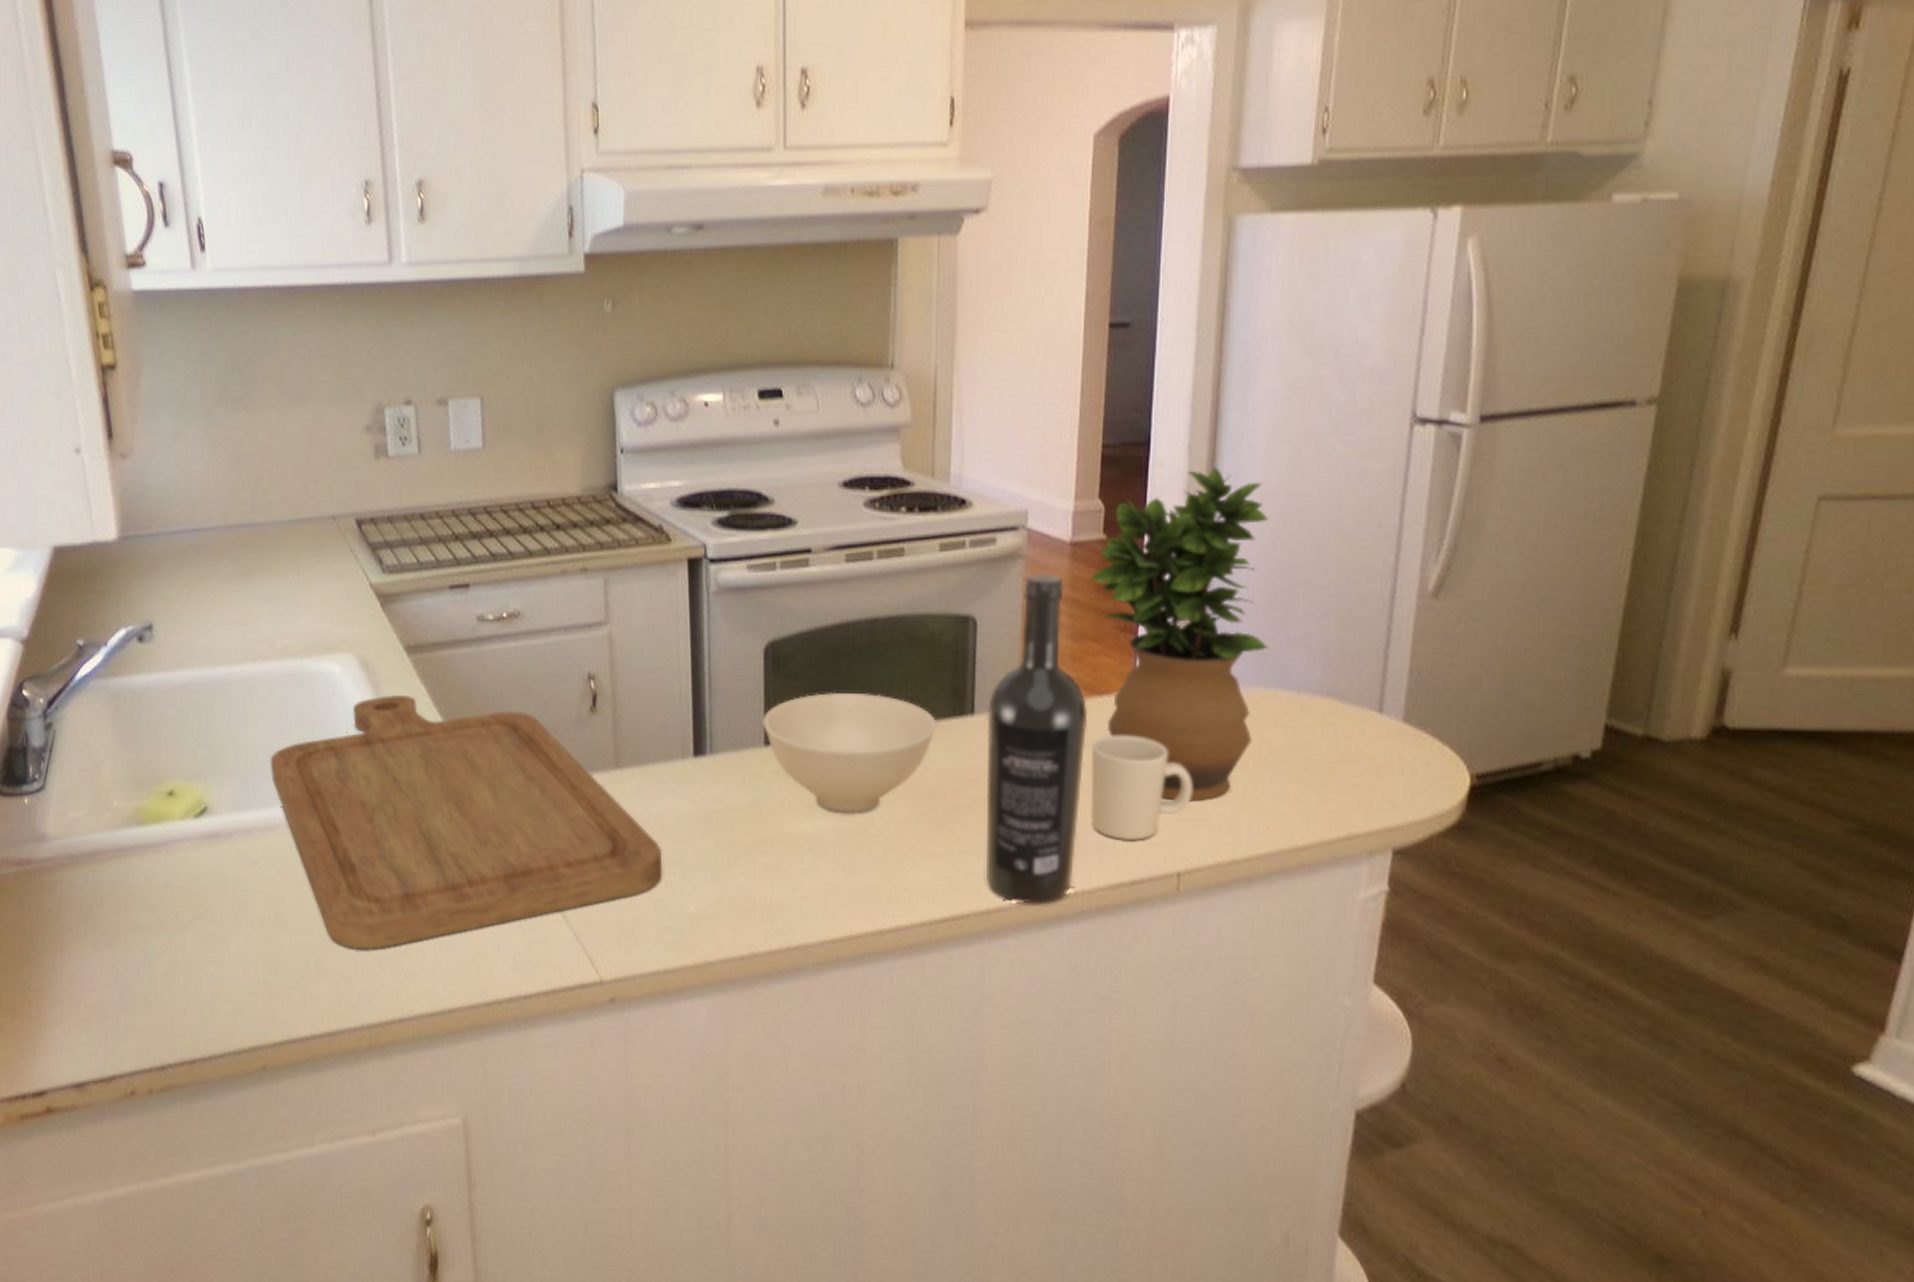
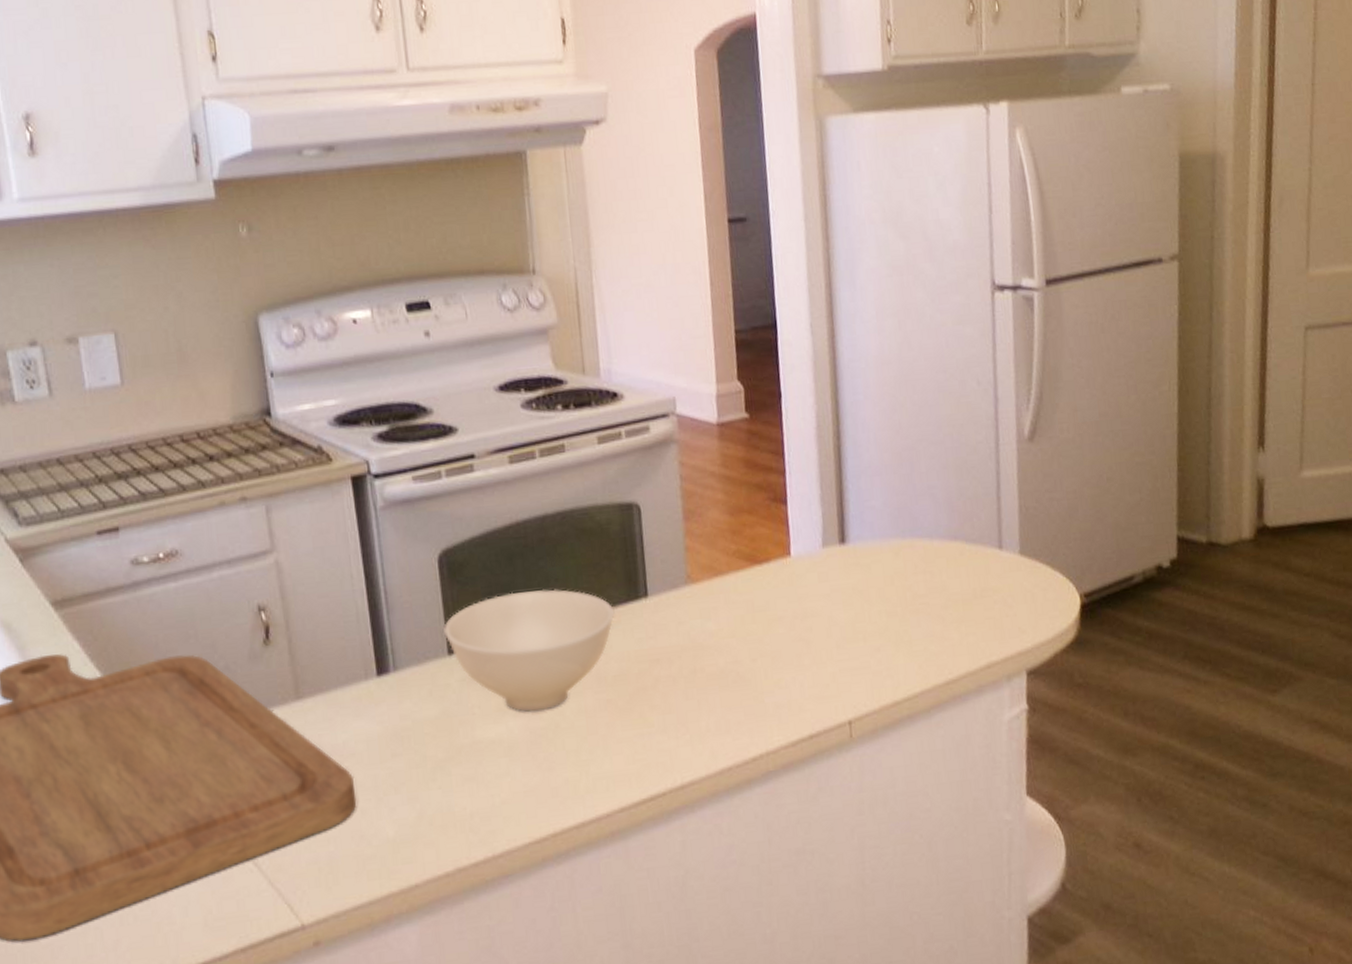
wine bottle: present [985,573,1088,905] -> none [659,454,757,774]
potted plant: present [1090,467,1269,800] -> none [739,342,901,654]
mug: present [1090,734,1192,840] -> none [759,597,853,698]

